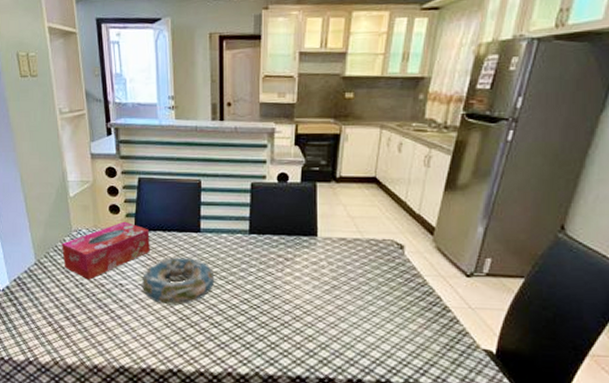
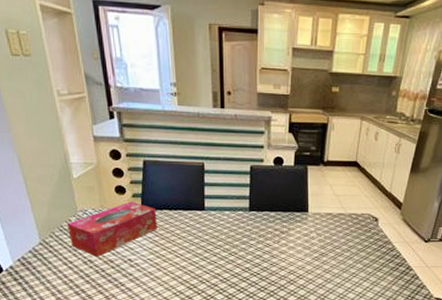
decorative bowl: present [141,257,215,306] -> none [150,234,219,276]

